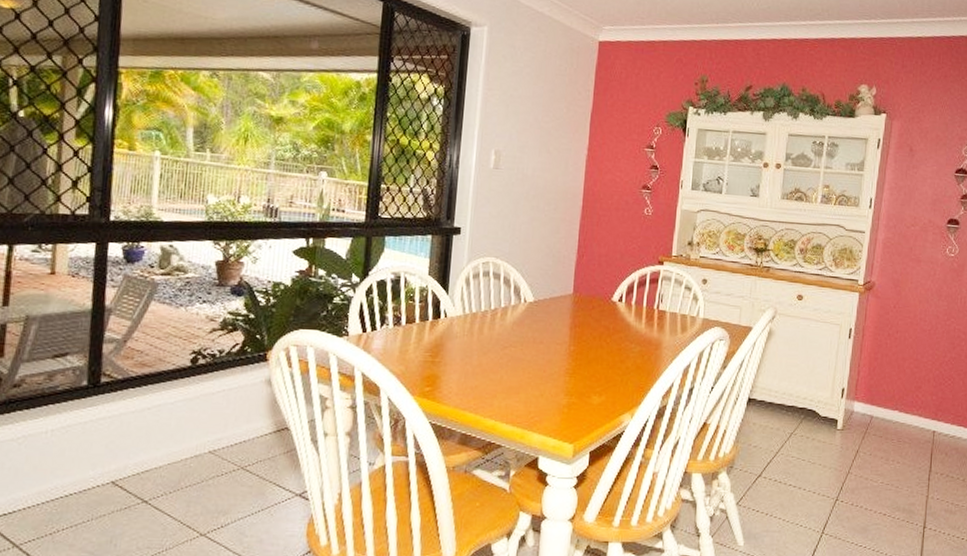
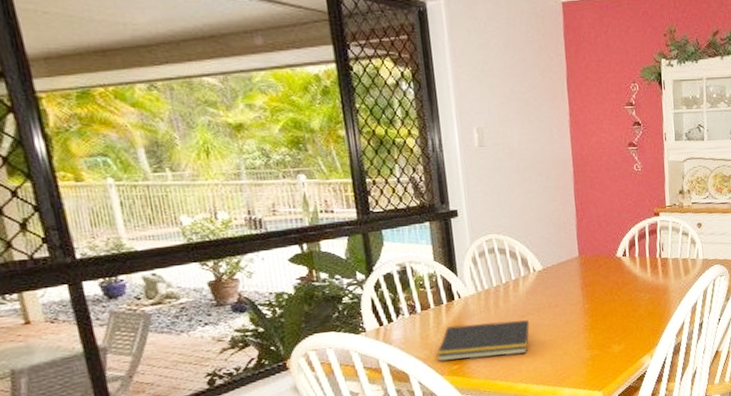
notepad: none [411,344,510,388] -> present [436,320,529,361]

